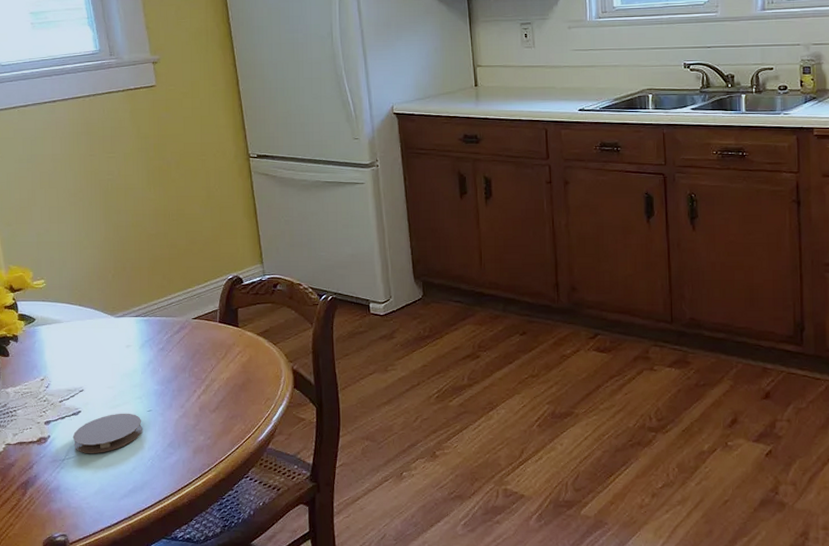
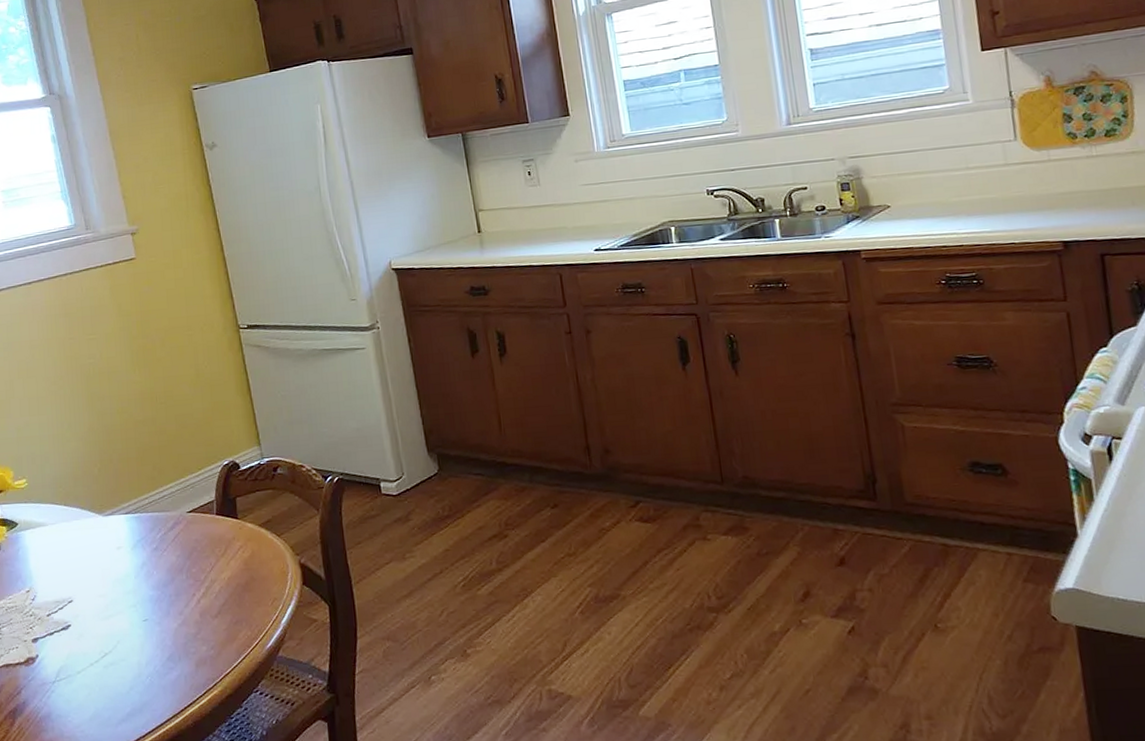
coaster: present [72,413,143,453] -> none [63,624,140,673]

